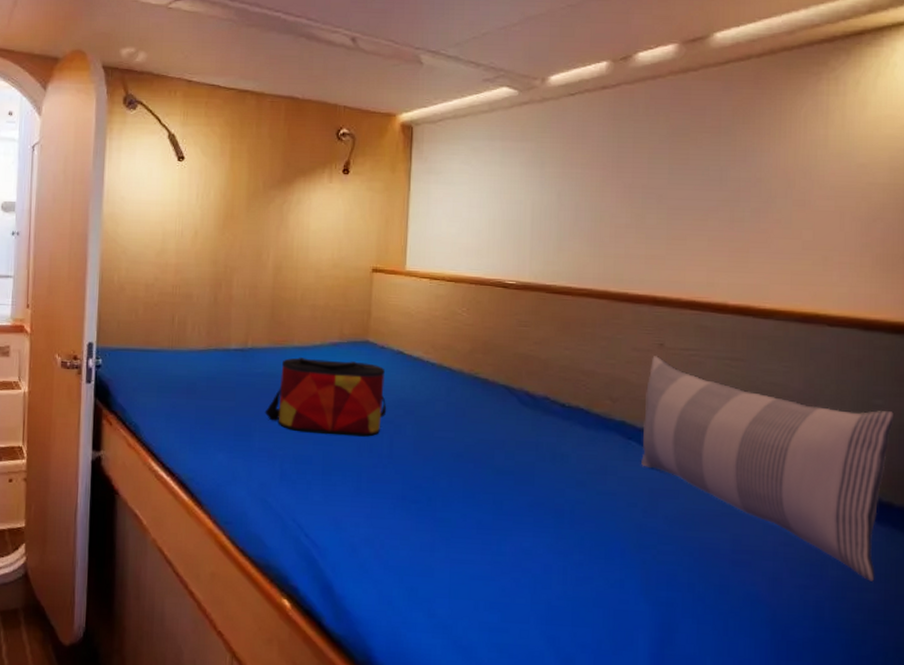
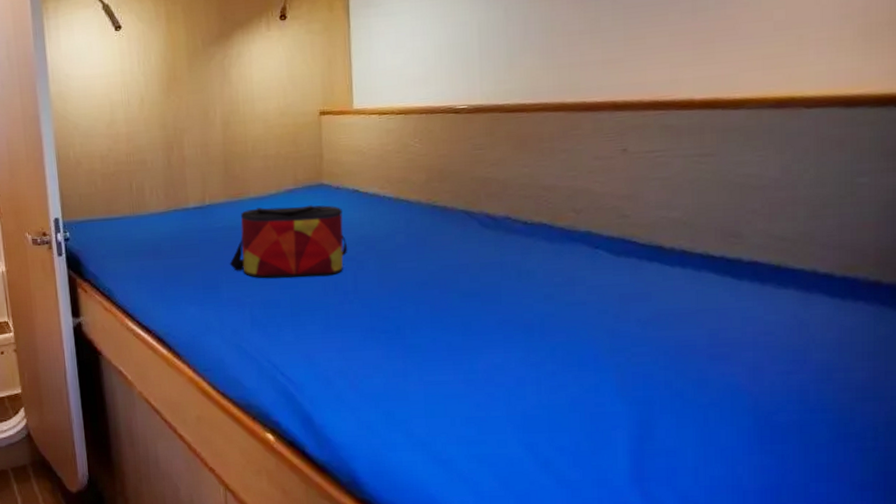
pillow: present [641,355,895,582] -> none [610,161,882,361]

